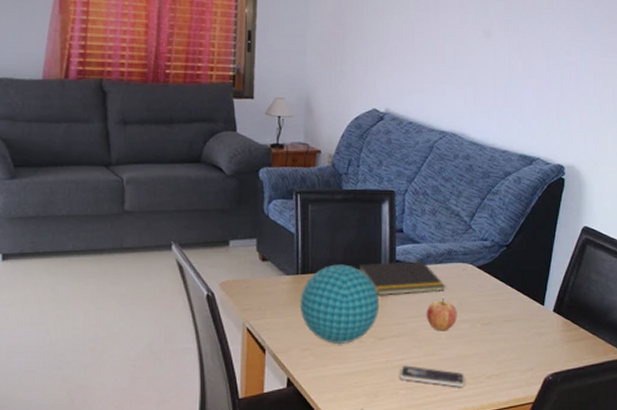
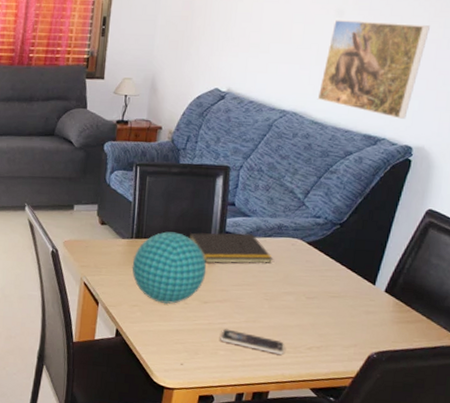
fruit: present [426,298,457,331] -> none [250,269,283,301]
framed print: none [474,40,568,139] -> present [317,19,430,119]

